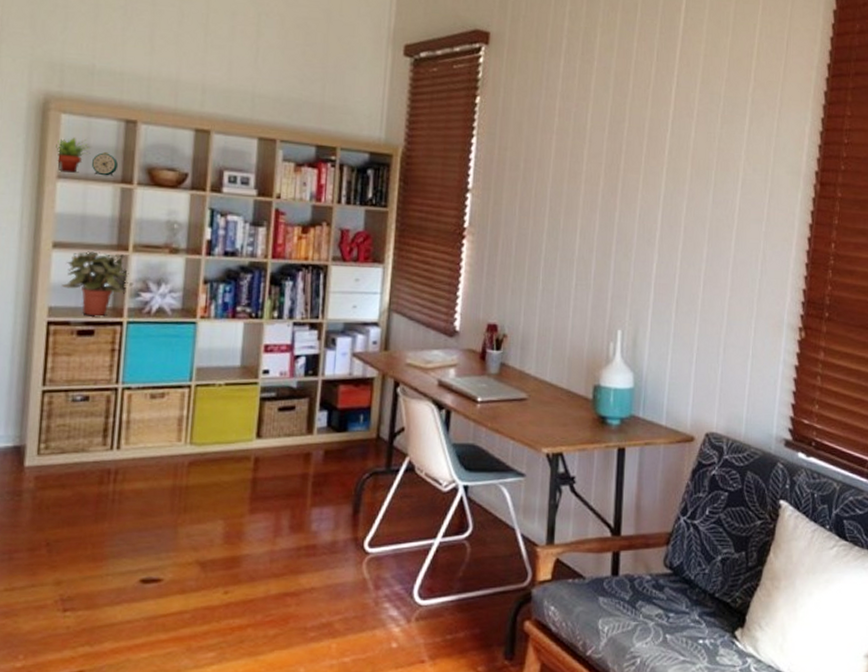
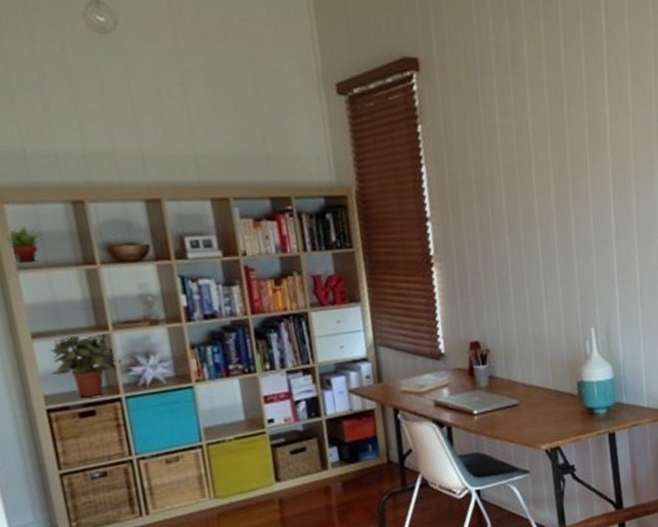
alarm clock: present [92,152,118,177] -> none [48,237,76,261]

